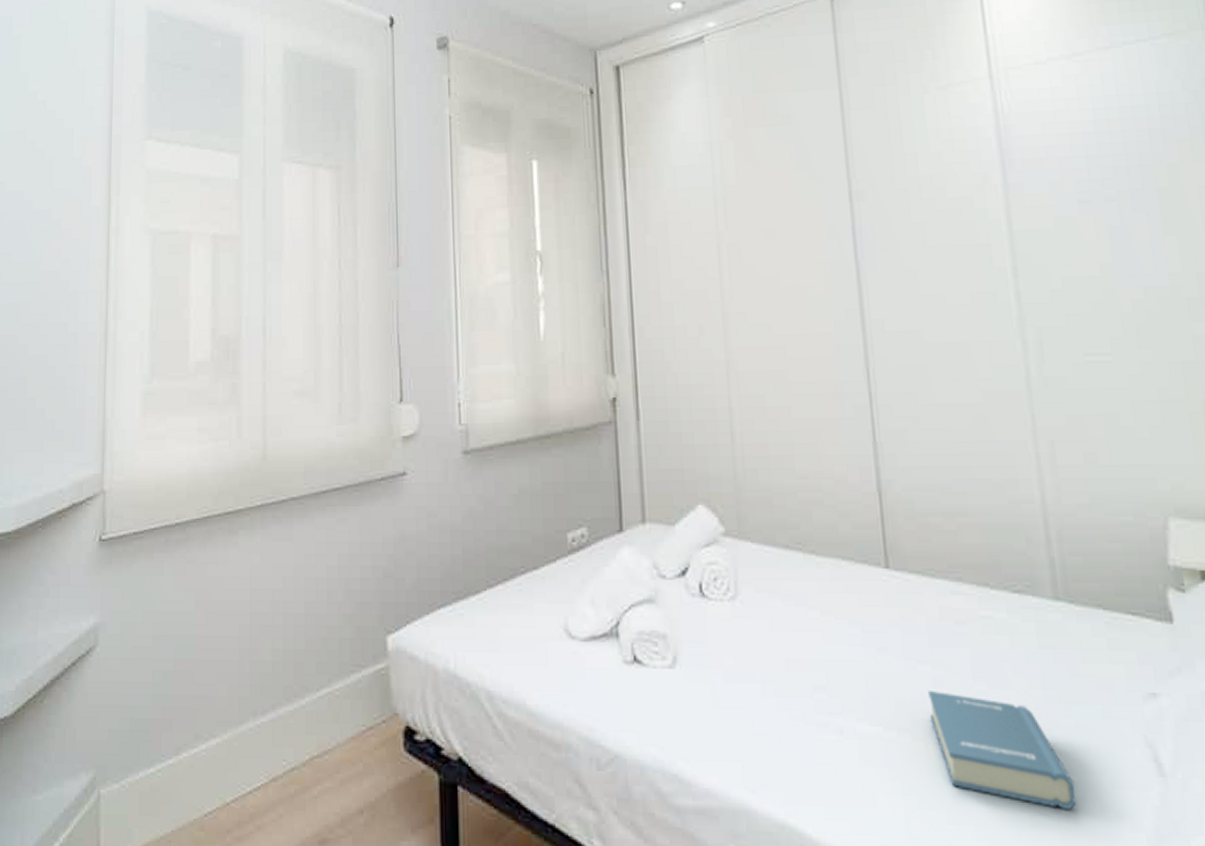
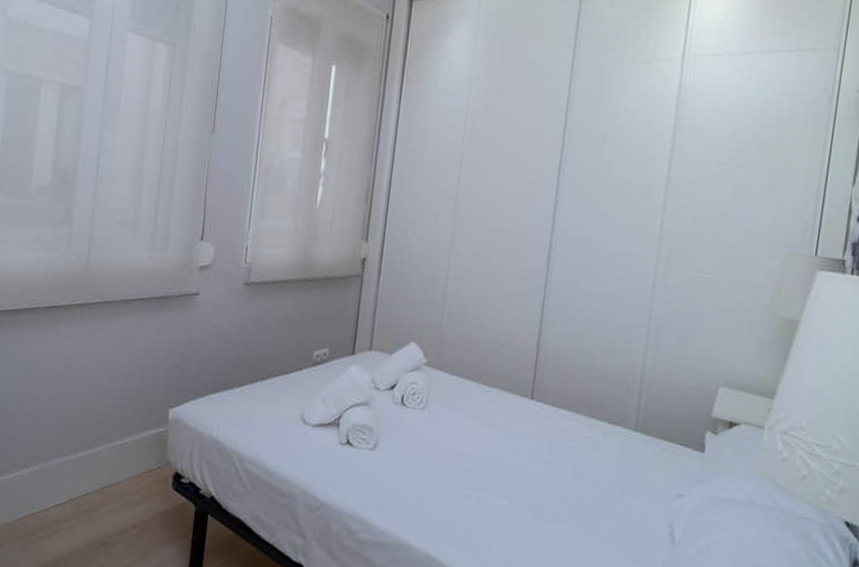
hardback book: present [928,689,1077,811] -> none [538,480,619,561]

